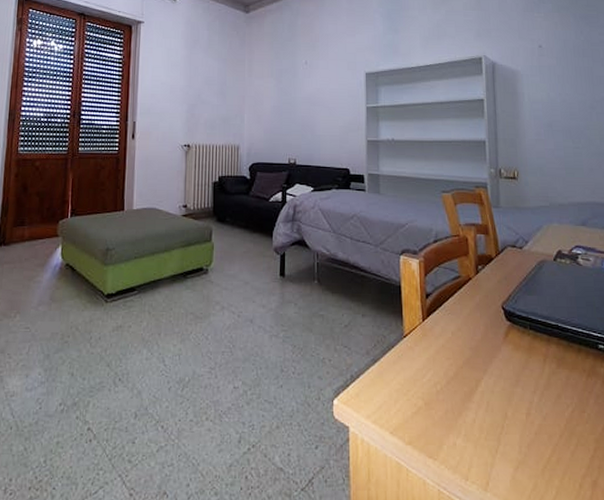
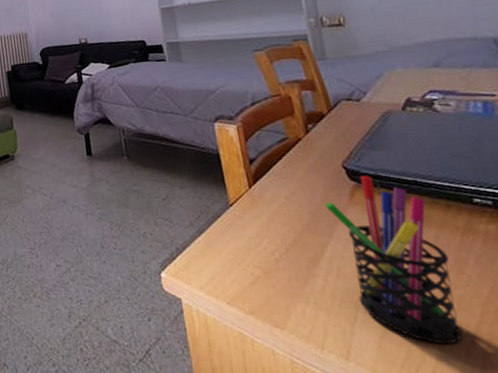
pen holder: none [484,318,579,477] -> present [325,176,463,345]

